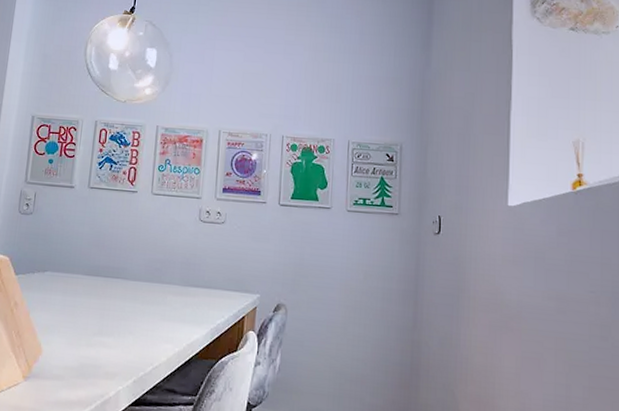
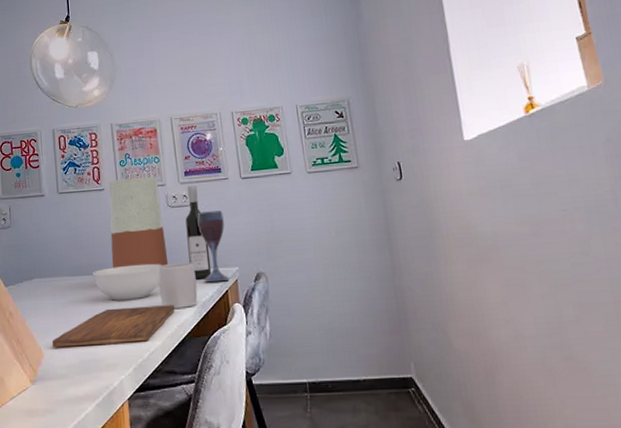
cutting board: none [53,315,188,355] -> present [52,305,175,348]
bowl: none [109,273,183,310] -> present [92,263,163,301]
vase: none [130,184,194,281] -> present [108,176,169,268]
mug: none [174,279,216,328] -> present [157,262,198,308]
bottle: none [211,203,234,301] -> present [185,185,212,280]
cup: none [222,232,255,307] -> present [197,210,230,283]

